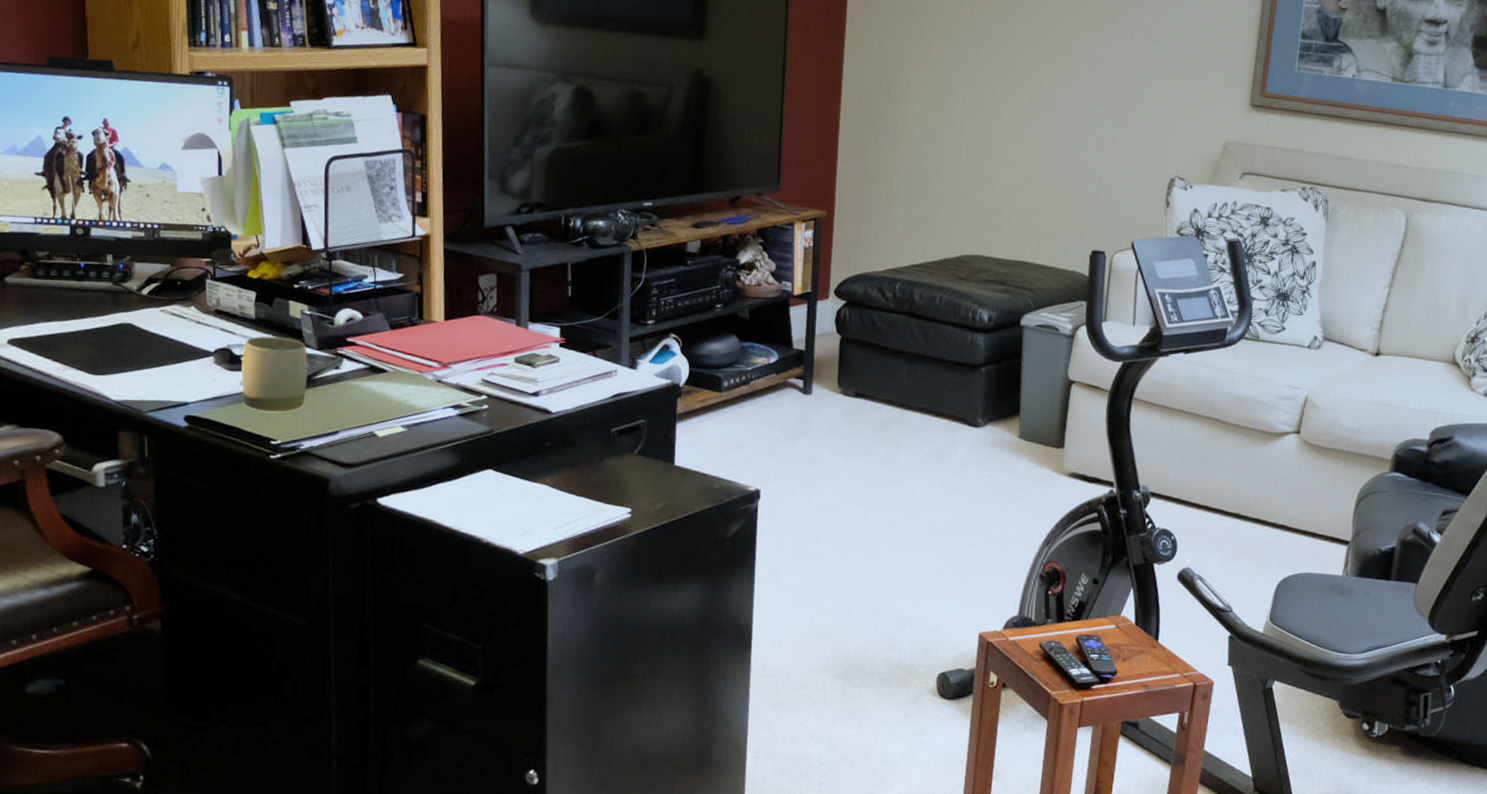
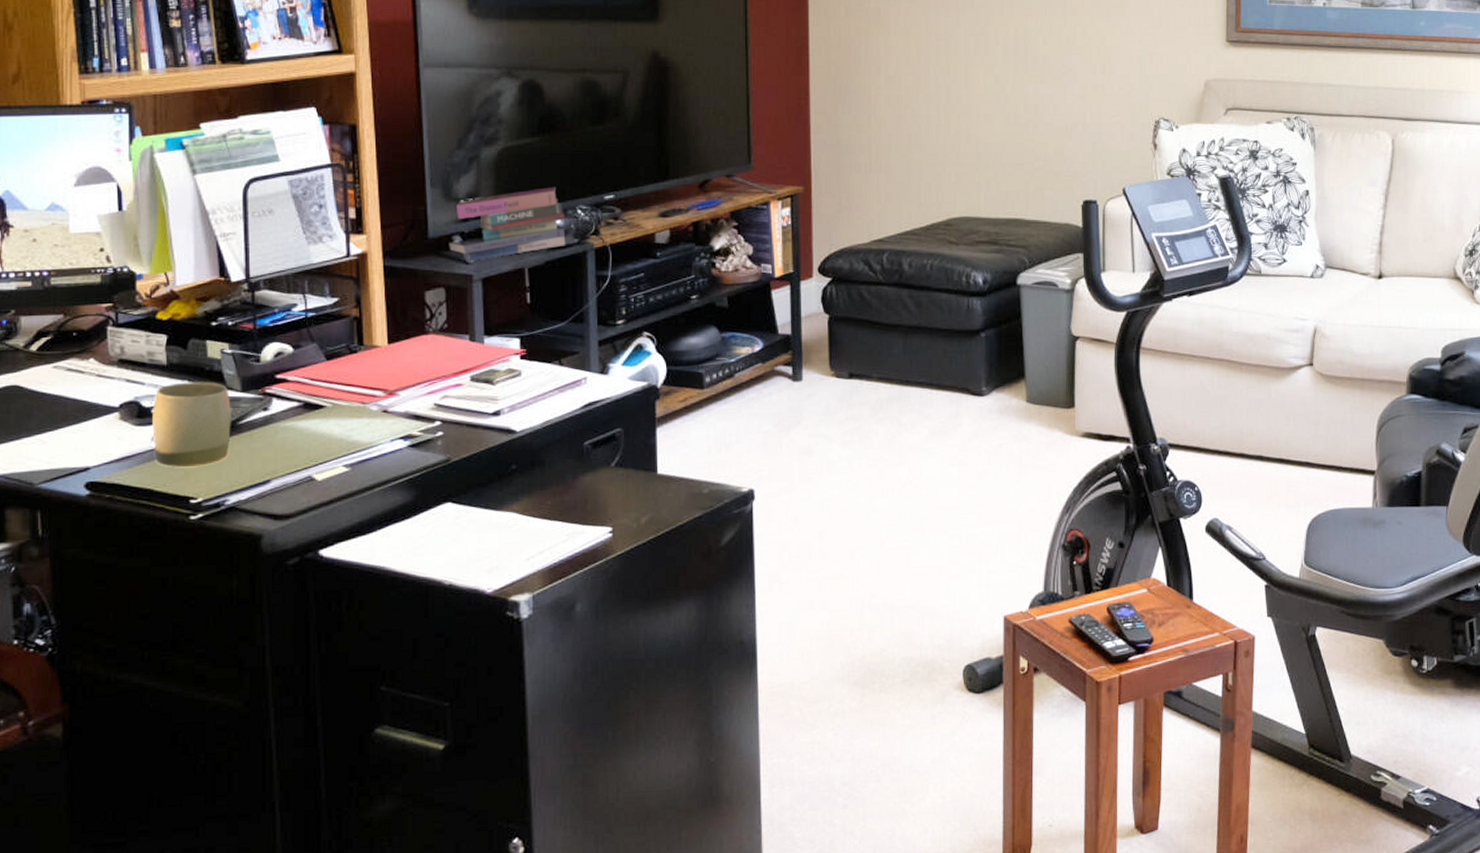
books: none [502,189,607,252] -> present [449,186,566,262]

